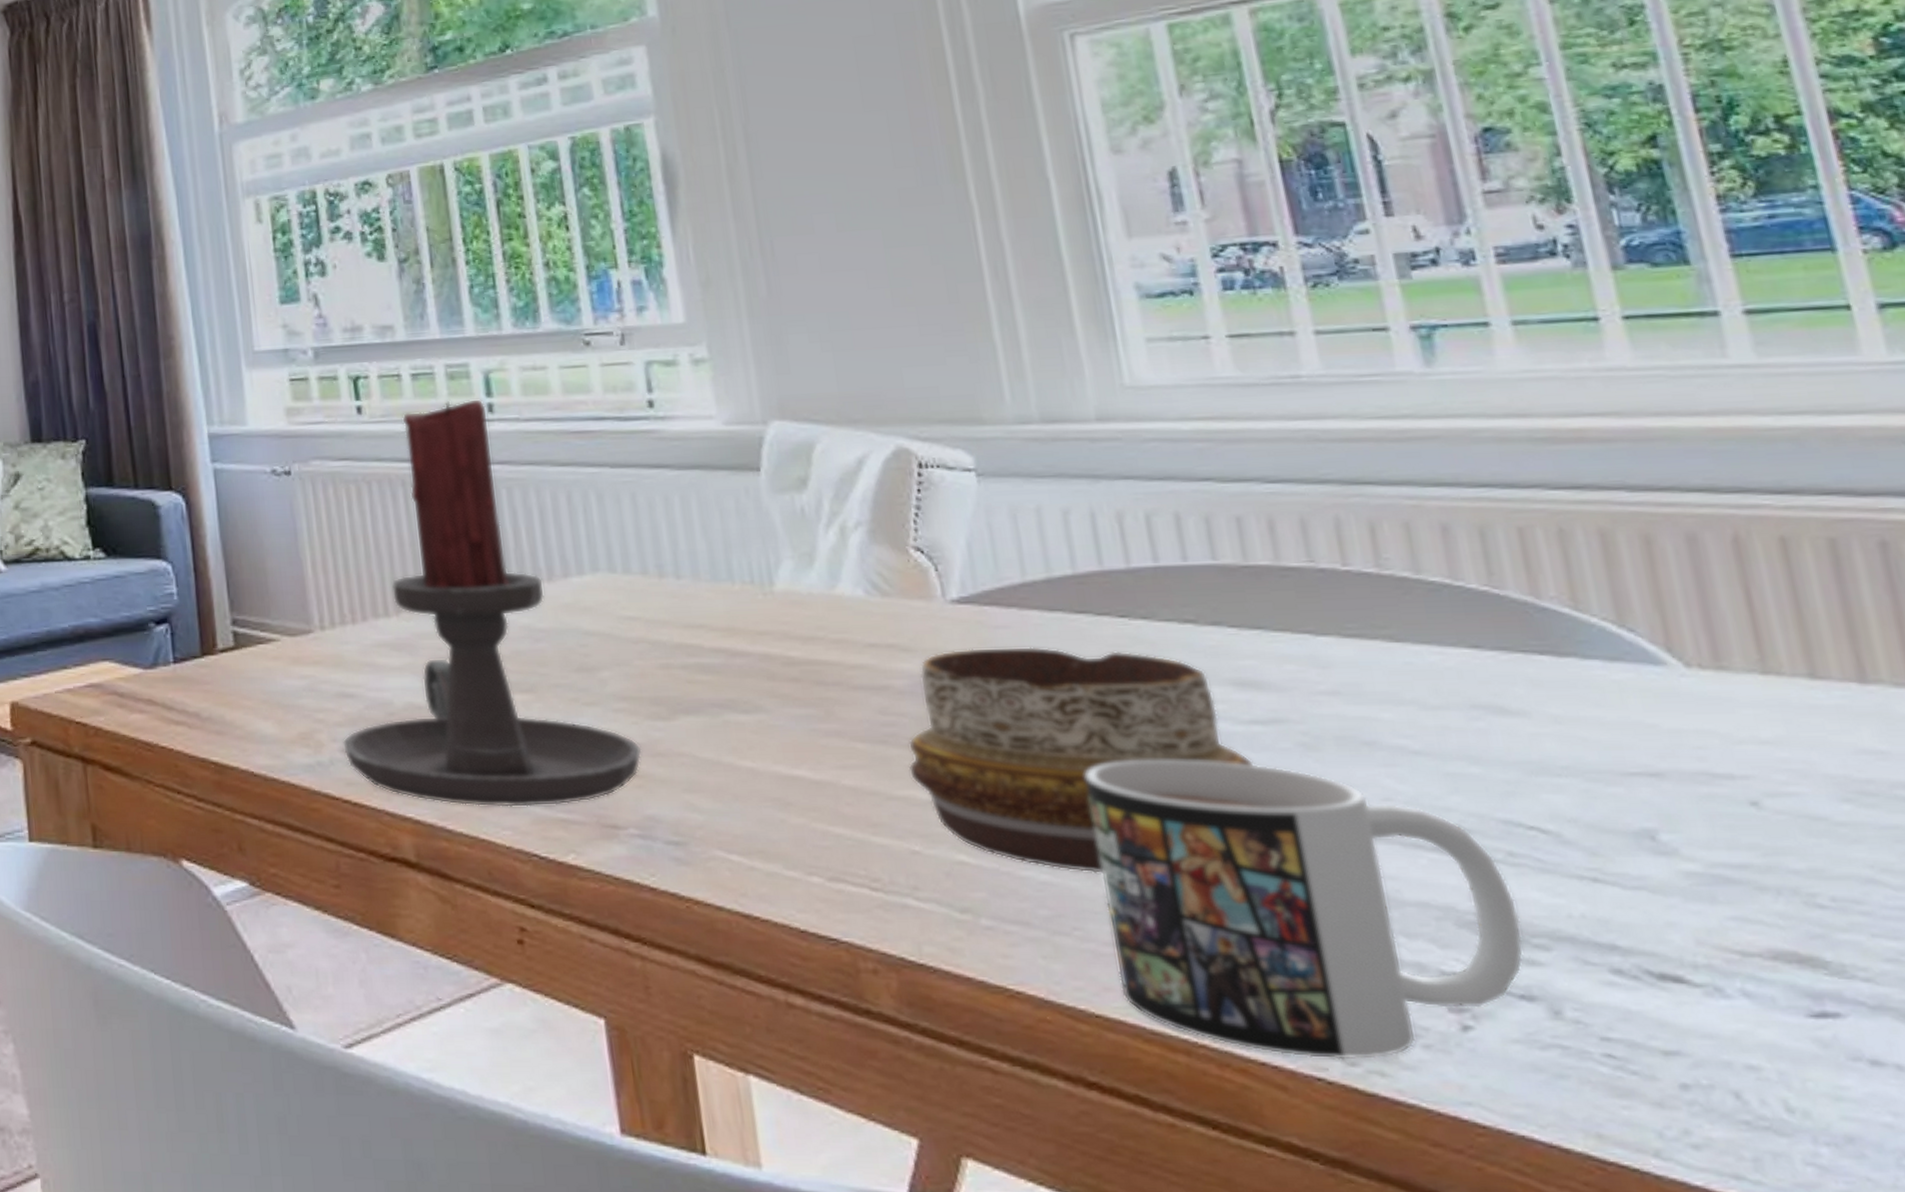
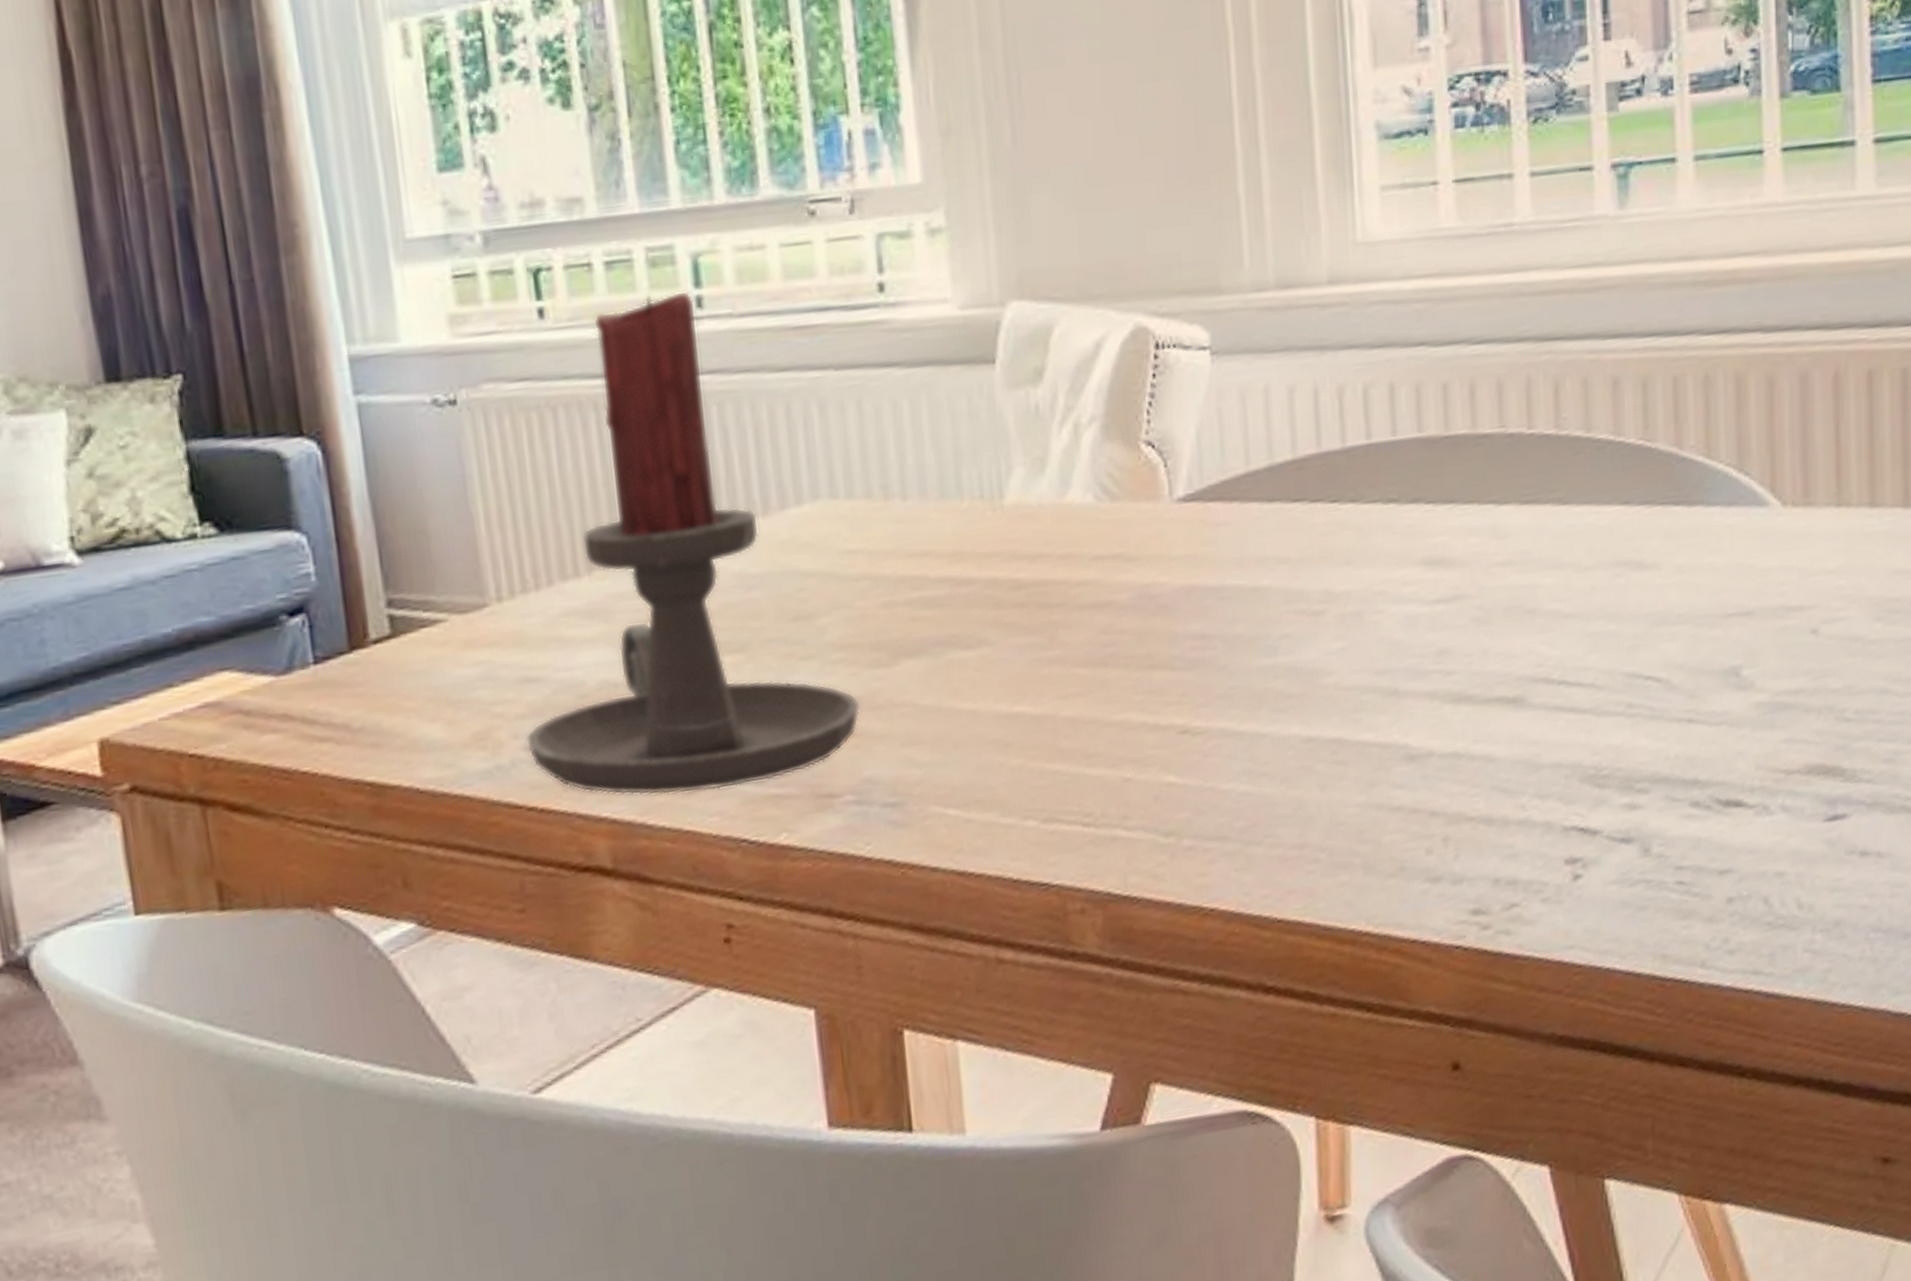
decorative bowl: present [908,646,1253,875] -> none [1126,539,1434,778]
mug: present [1084,759,1525,1060] -> none [1287,643,1630,930]

